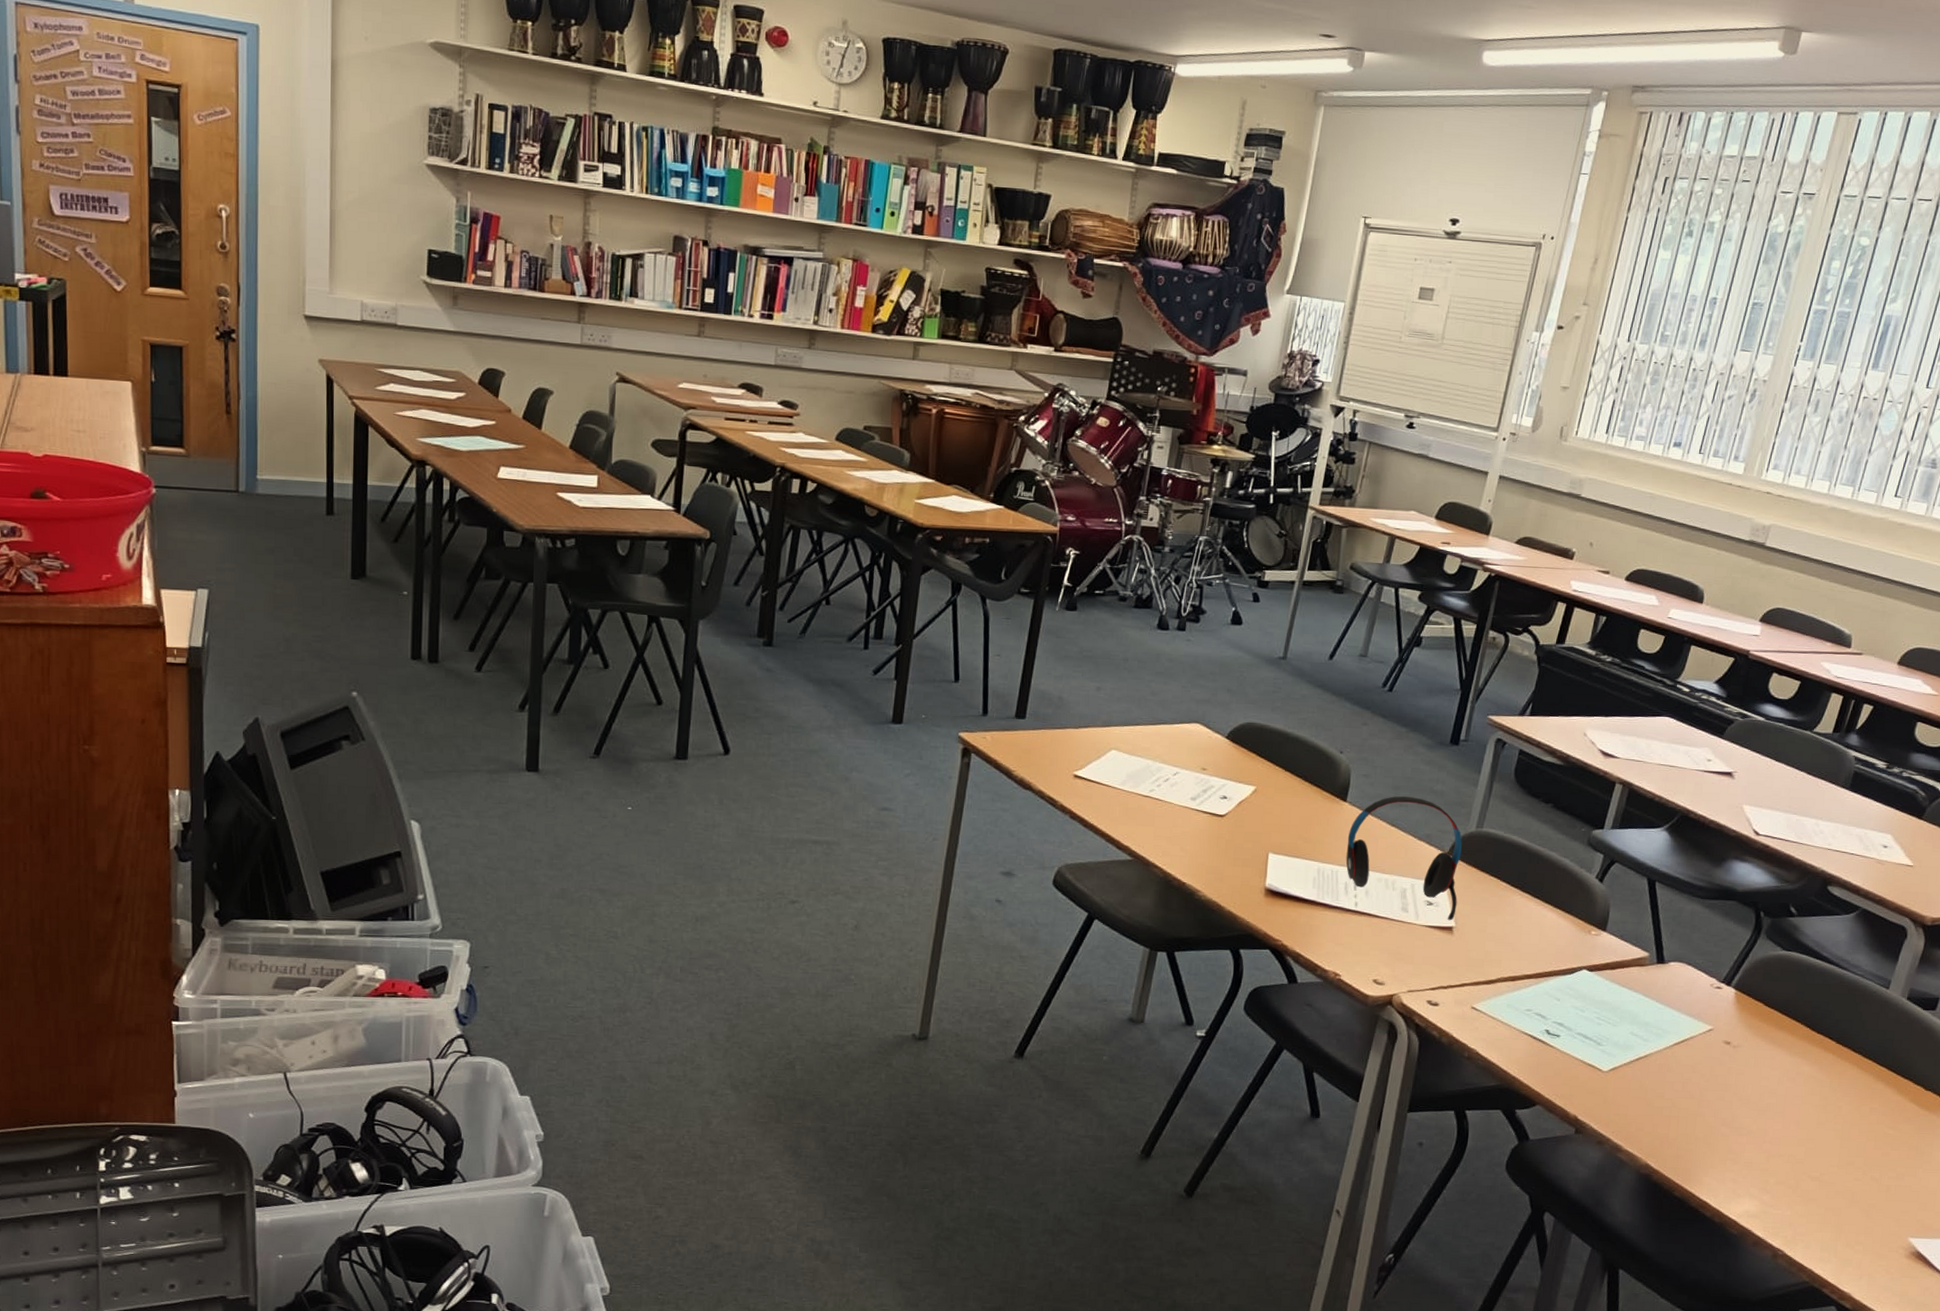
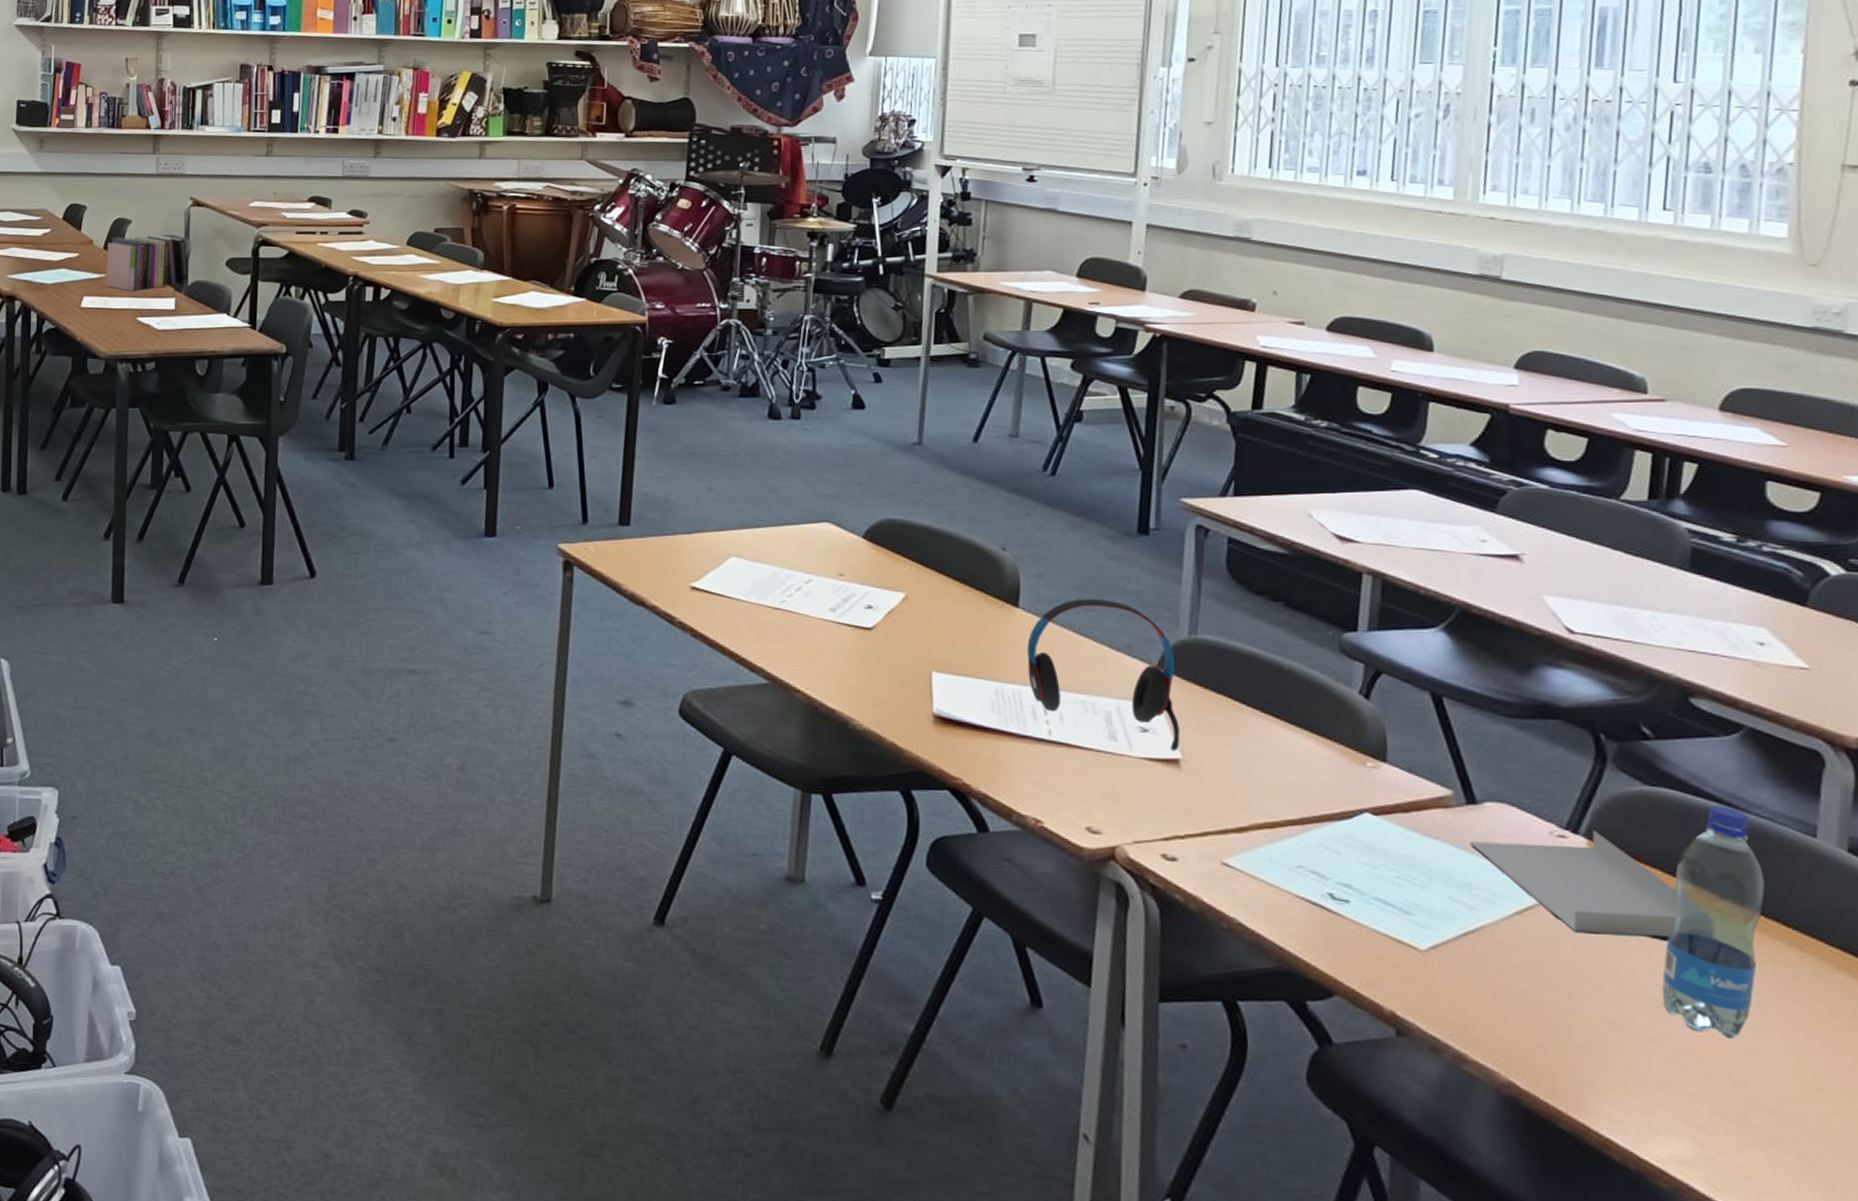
books: none [525,407,612,465] -> present [106,234,189,291]
book: none [1653,983,1788,1064] -> present [1469,830,1679,942]
bottle: none [1761,965,1849,1131] -> present [1661,805,1766,1039]

